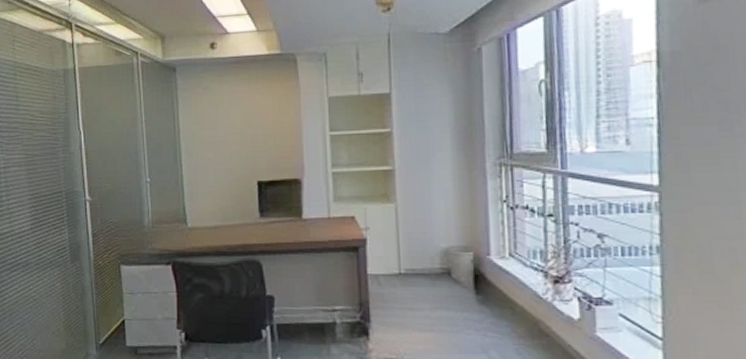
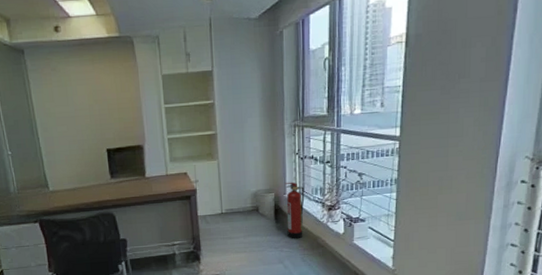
fire extinguisher: none [487,238,518,321] -> present [284,182,305,239]

